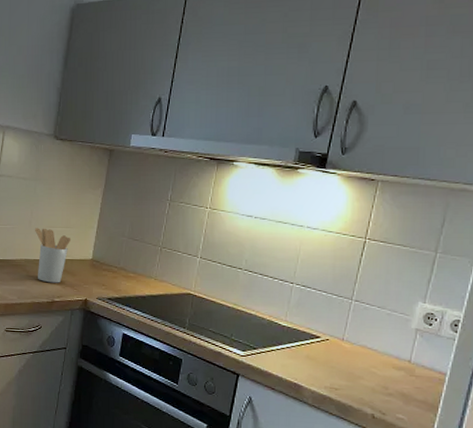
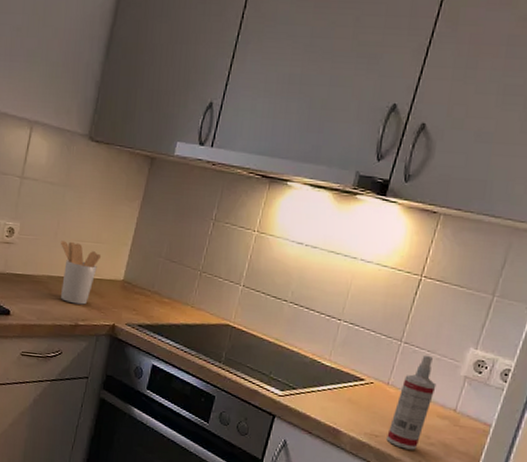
spray bottle: none [346,311,389,401] -> present [386,355,437,450]

